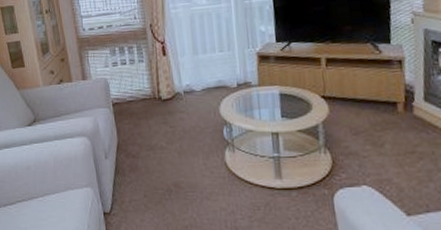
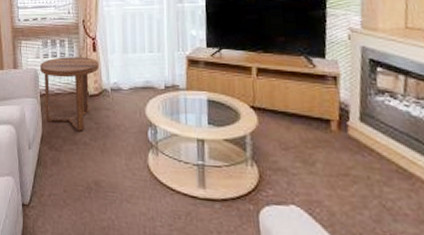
side table: none [110,62,170,136] -> present [40,57,99,131]

